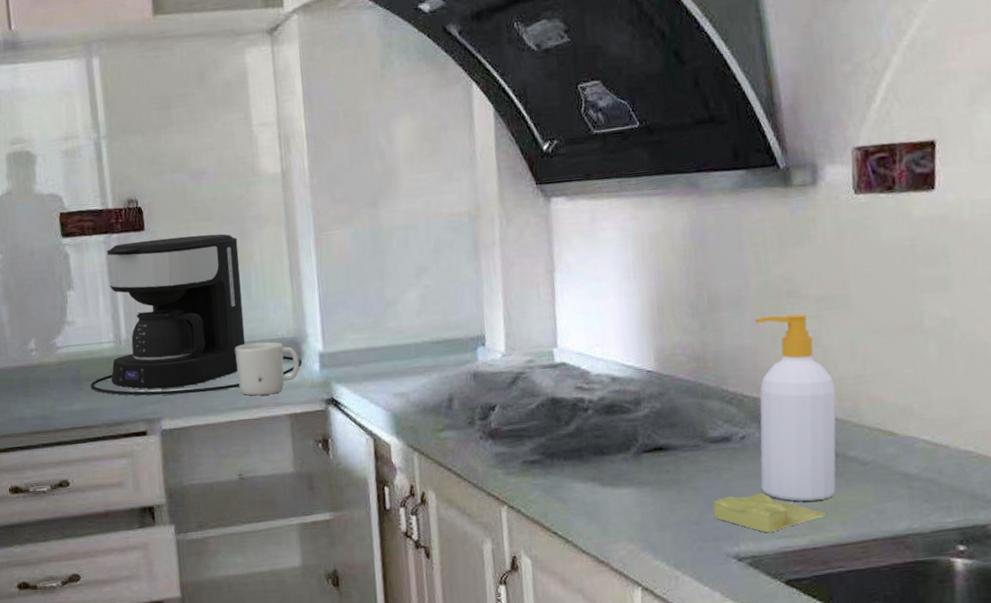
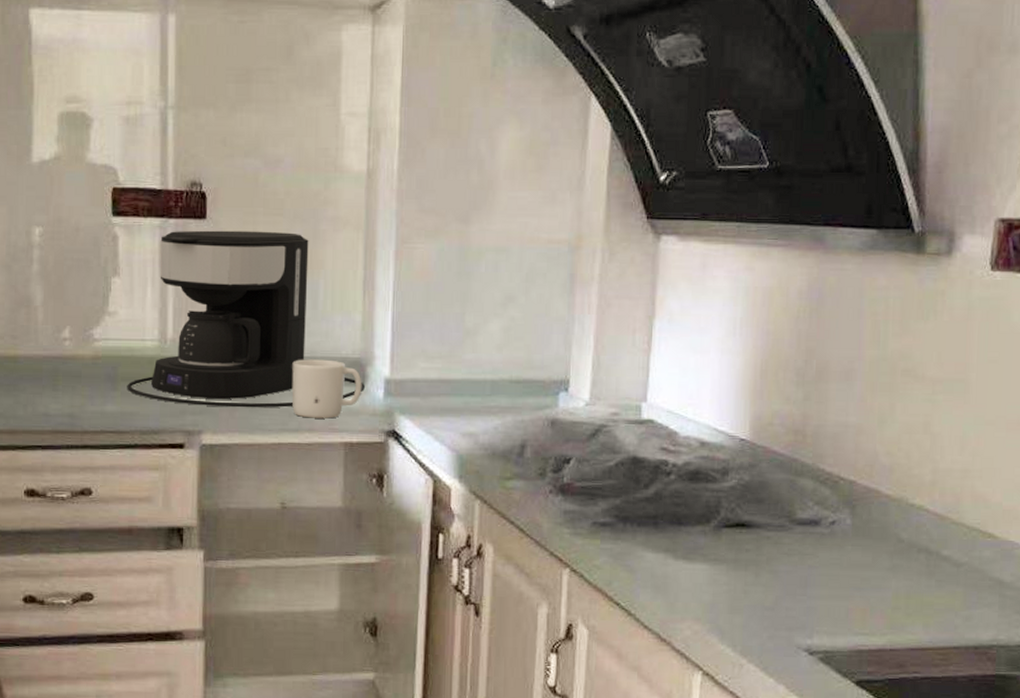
sponge: present [713,492,826,533] -> none [789,583,910,628]
soap bottle: present [755,314,836,502] -> none [844,393,939,599]

